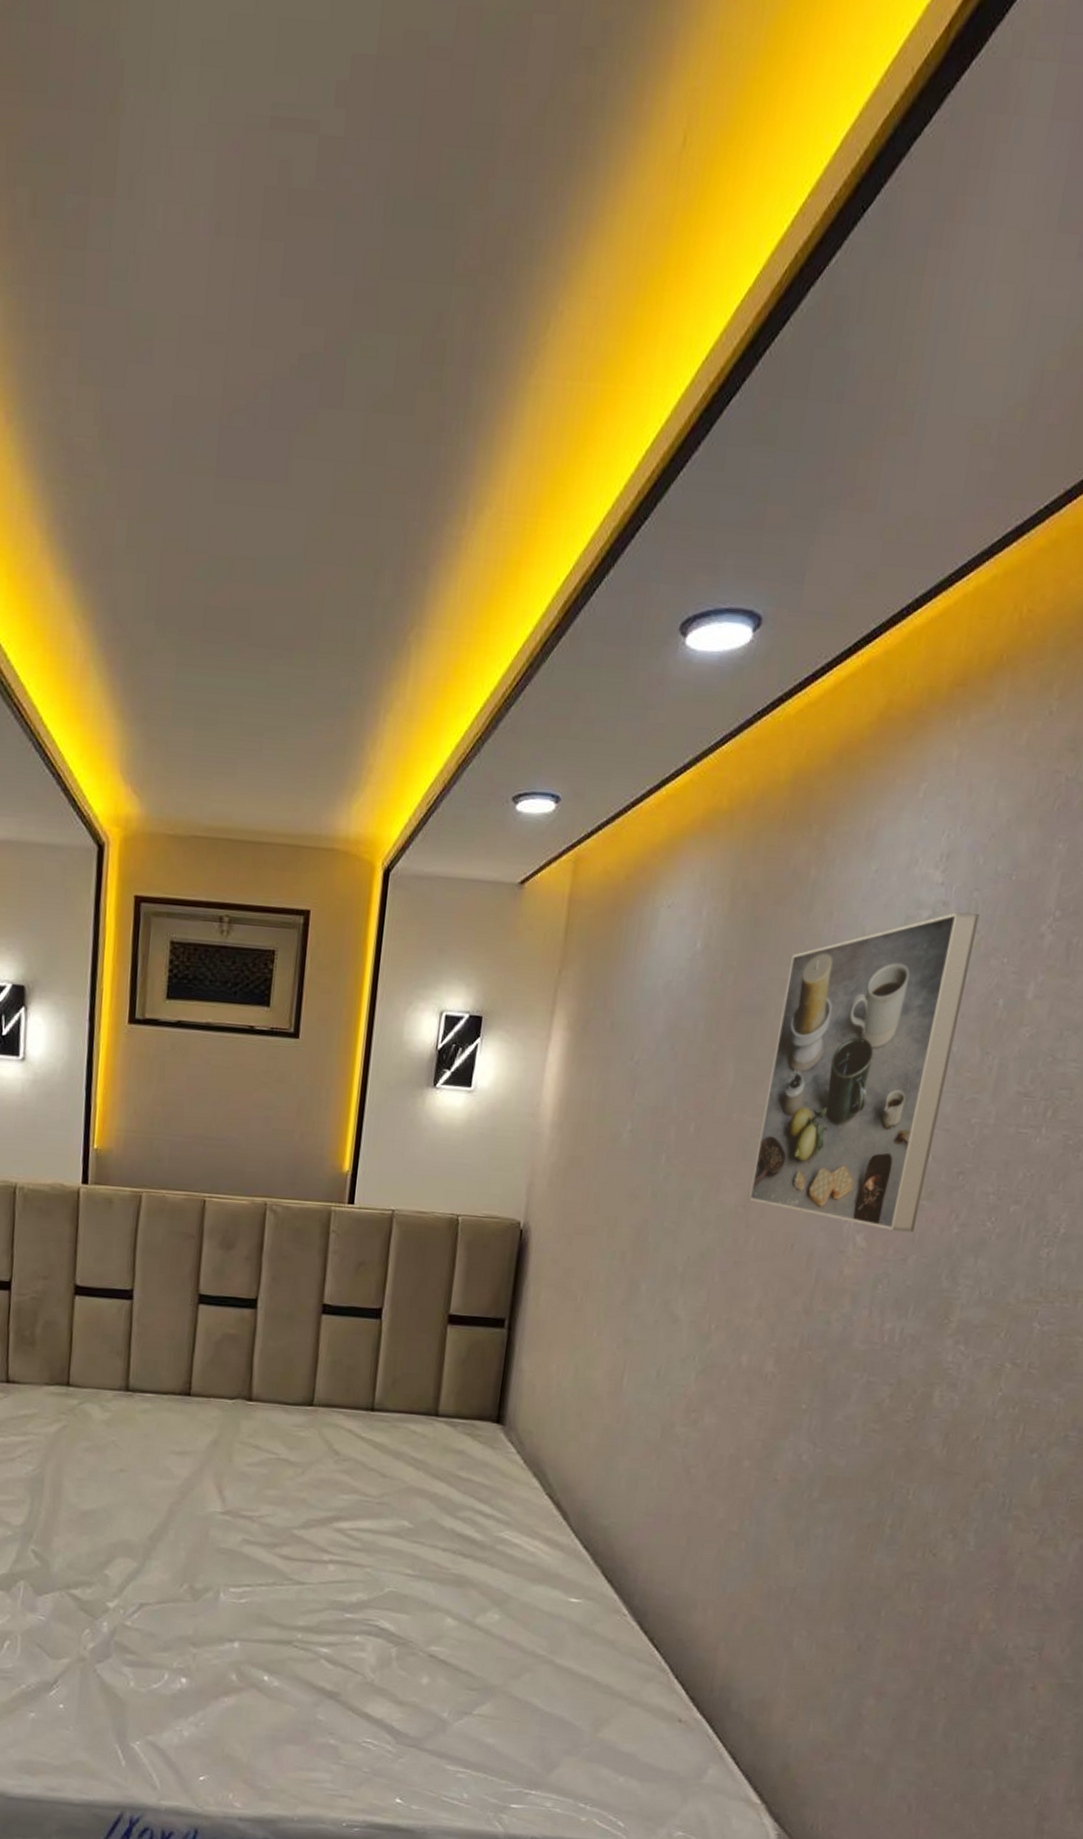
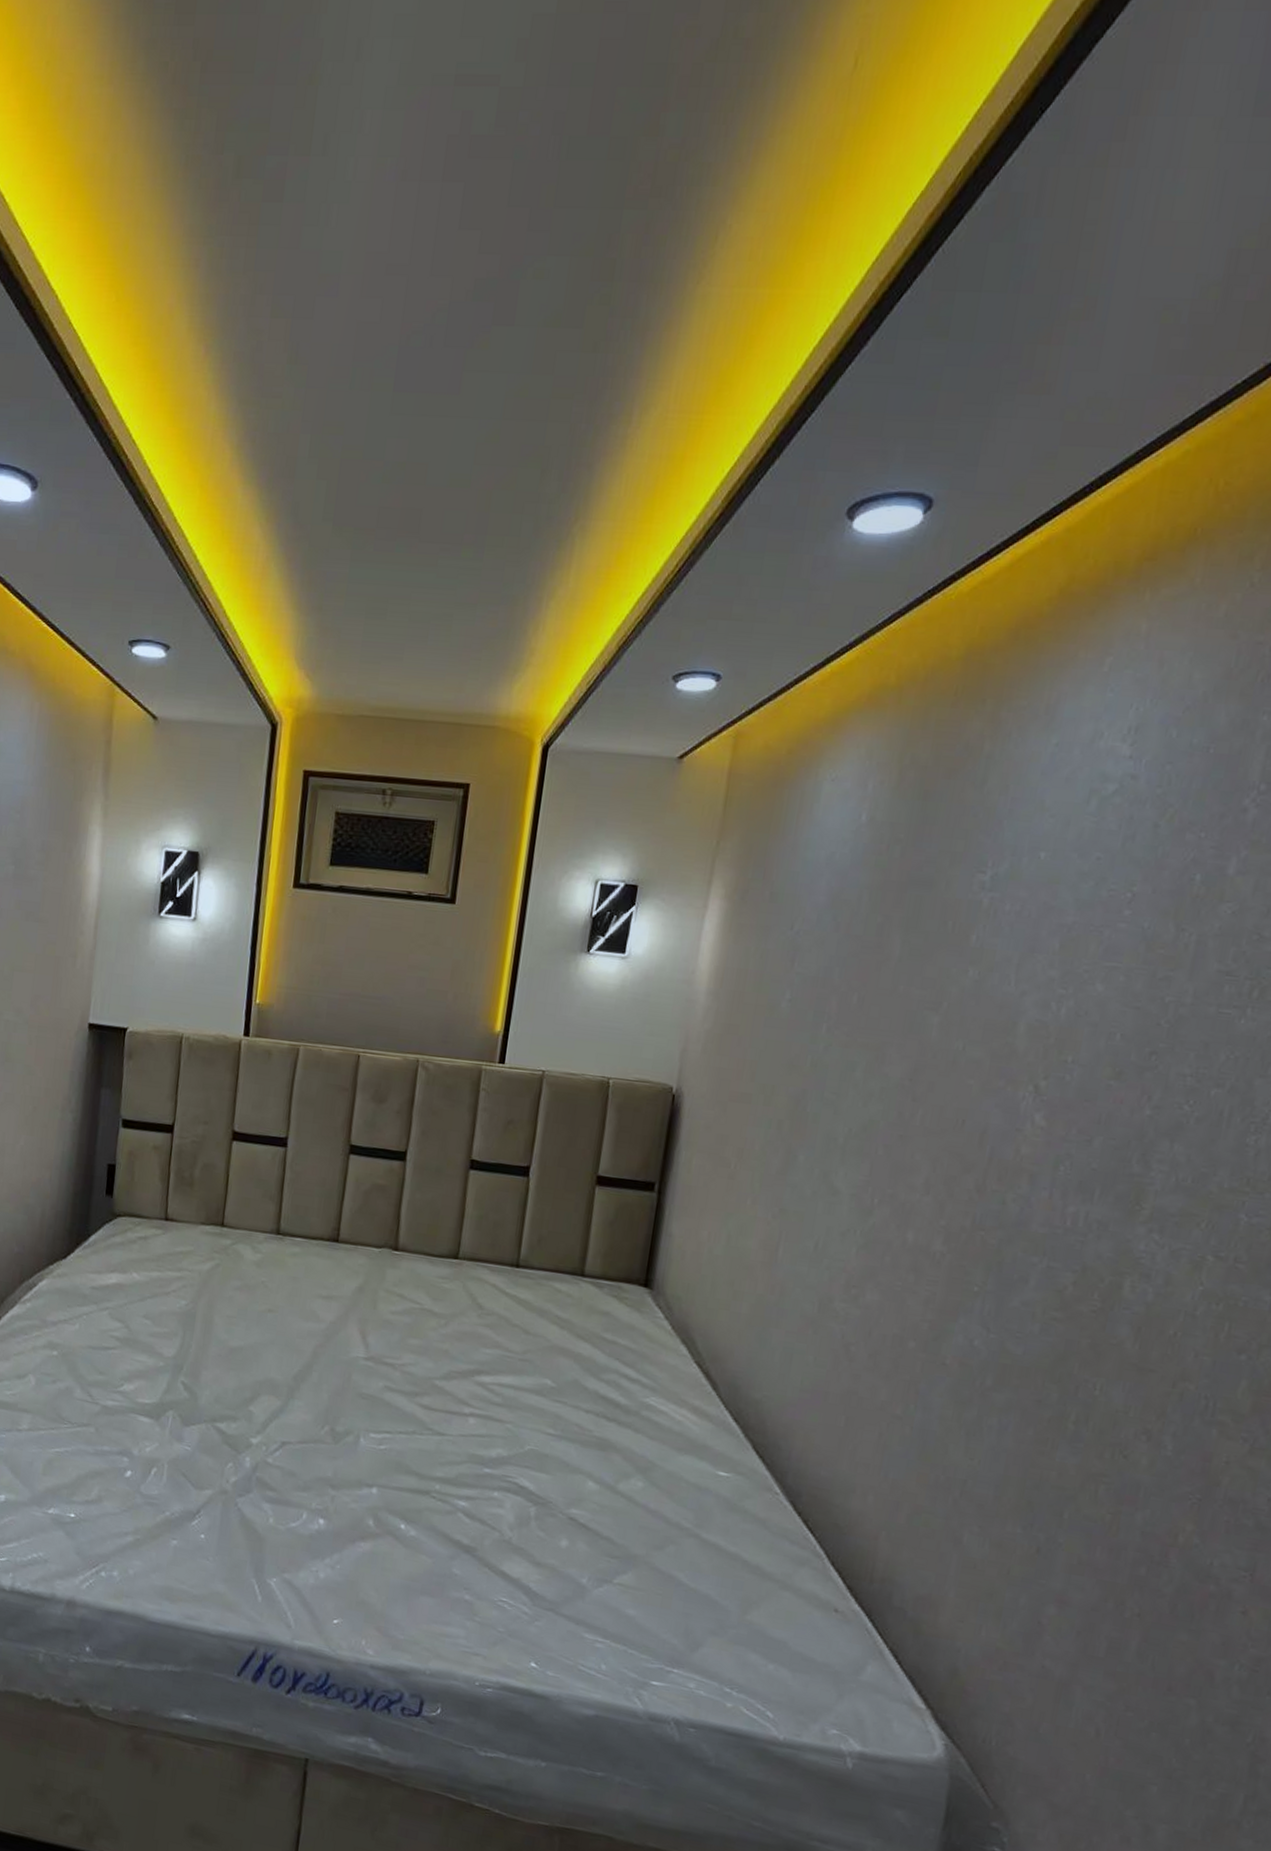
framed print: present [749,912,980,1232] -> none [916,785,1173,1113]

